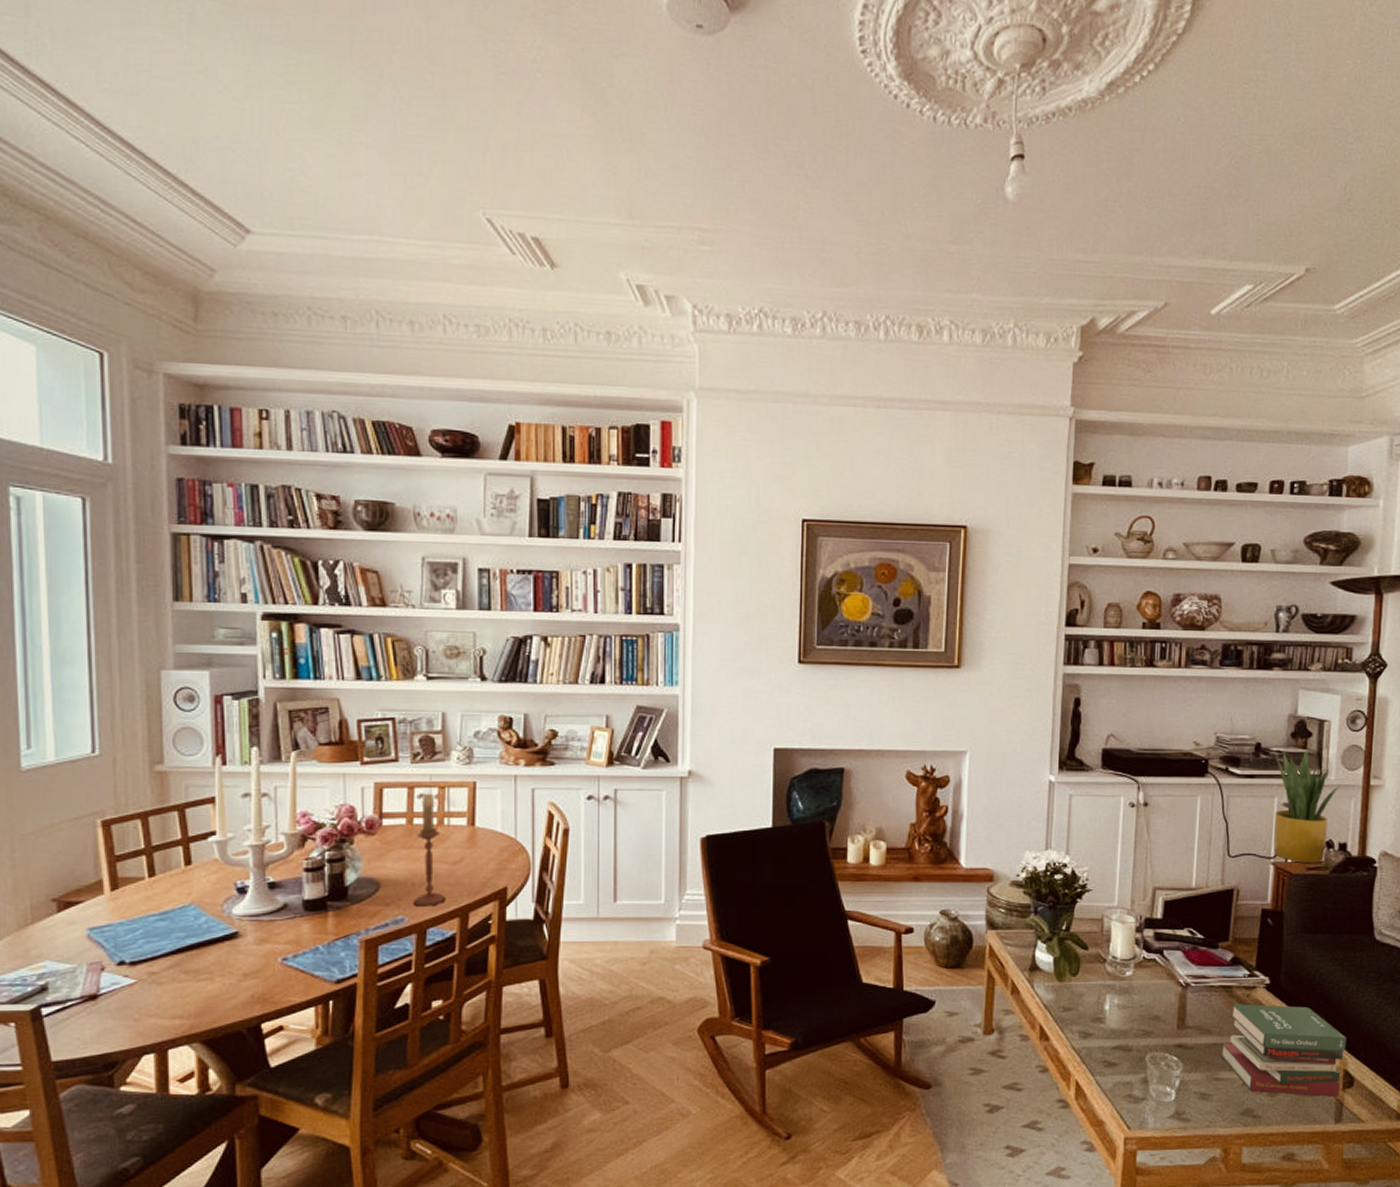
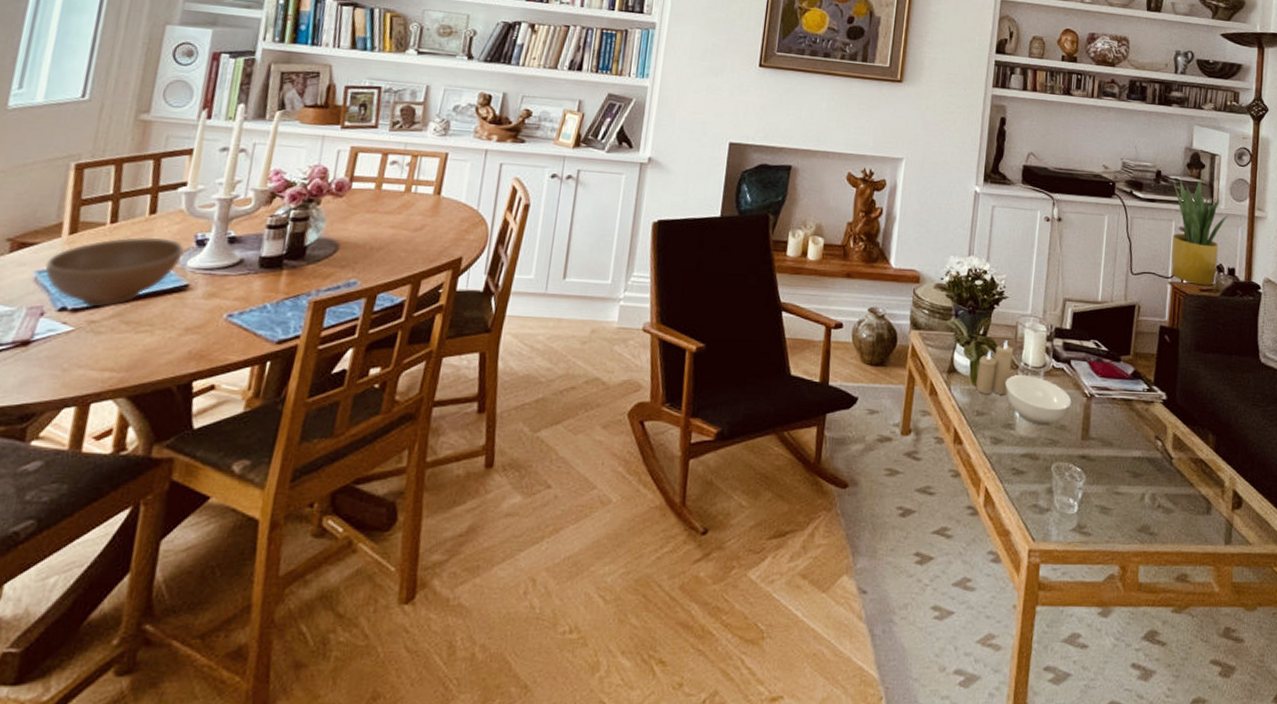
bowl: none [95,888,227,958] -> present [45,236,185,306]
candlestick: present [412,793,446,908] -> none [367,160,406,273]
candle: none [1060,935,1100,989] -> present [975,341,1014,394]
bowl: none [1092,968,1166,1018] -> present [1005,375,1072,426]
books: present [1221,1004,1346,1097] -> none [1121,418,1235,517]

